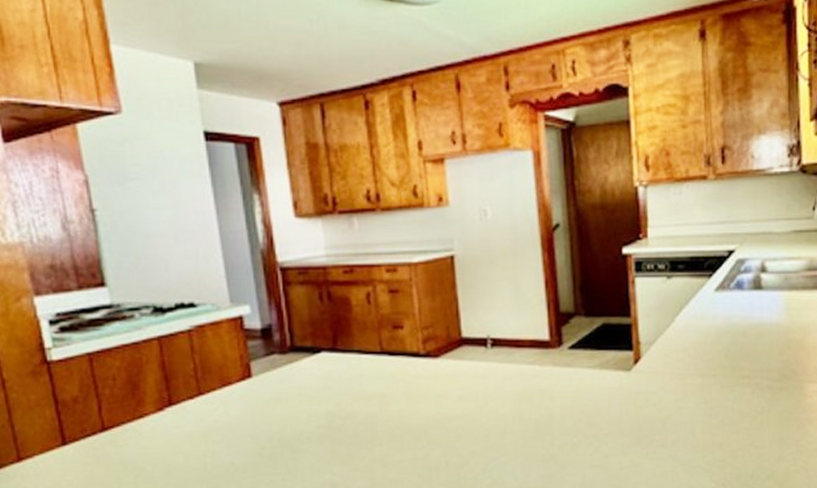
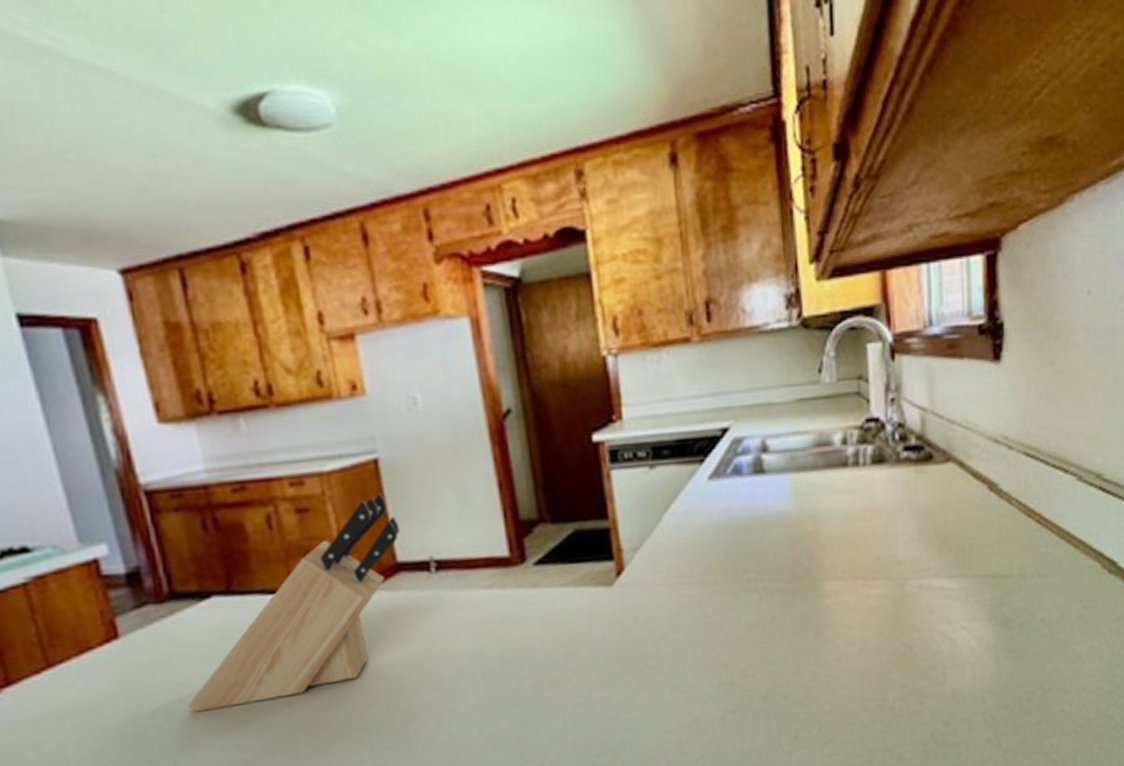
knife block: none [296,283,466,440] -> present [187,493,400,712]

